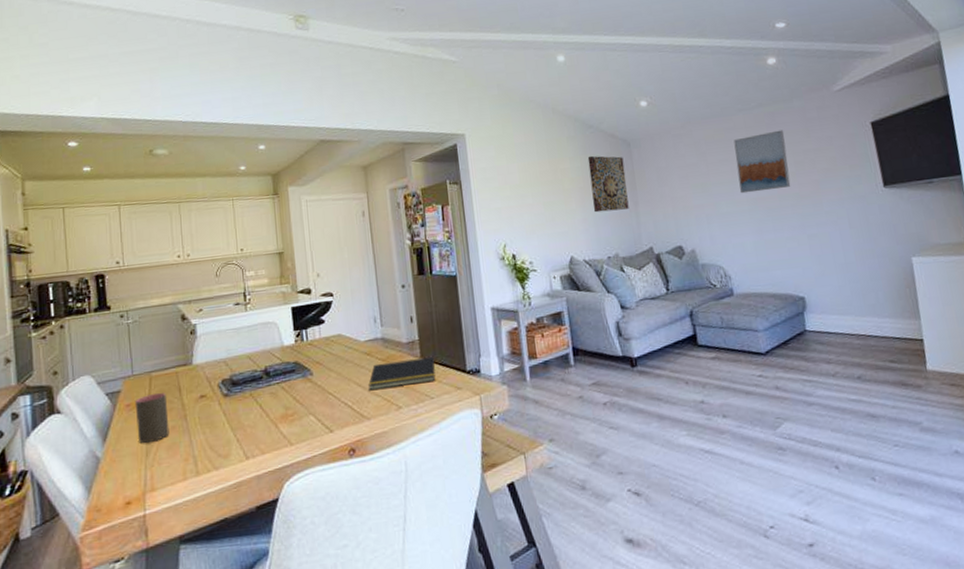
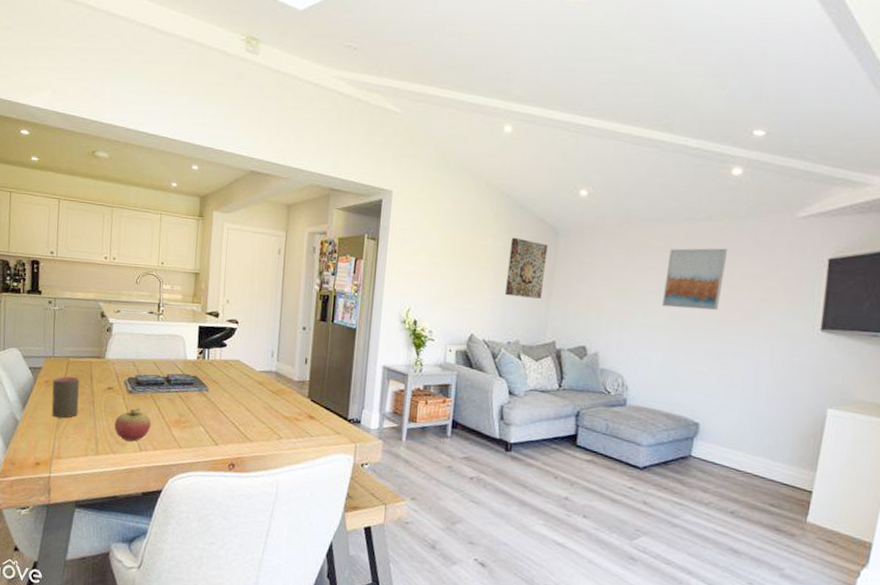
fruit: none [212,410,255,452] -> present [114,408,152,442]
notepad: present [368,357,436,390] -> none [256,394,321,421]

